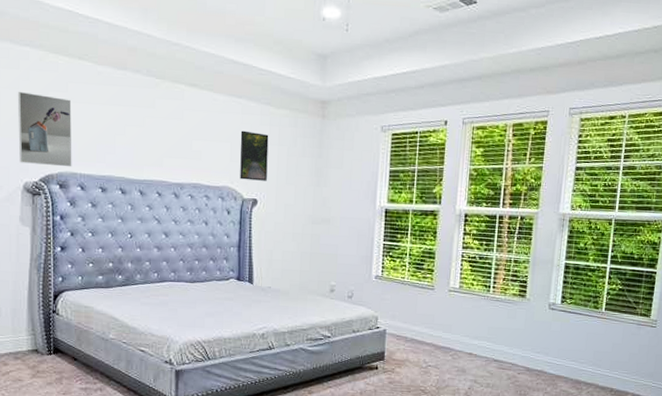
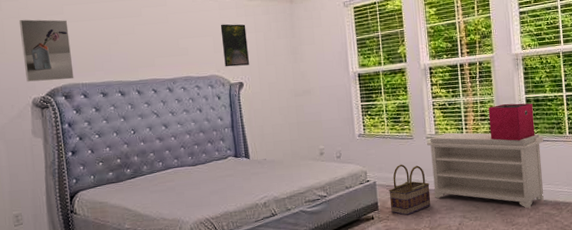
basket: none [398,315,444,371] -> present [389,164,431,216]
bench: none [447,288,577,383] -> present [427,132,544,209]
storage bin: none [519,267,572,309] -> present [488,103,535,141]

